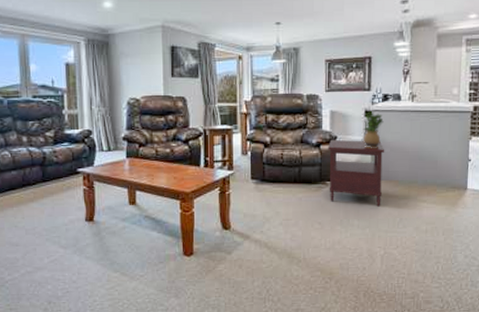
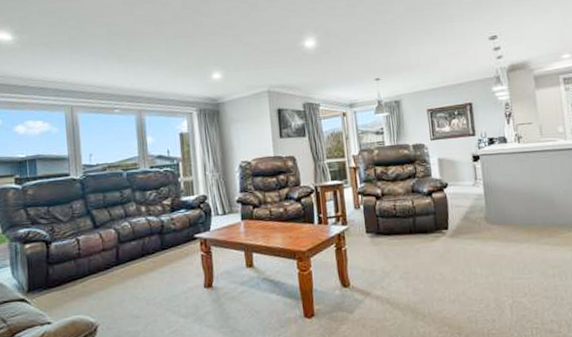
side table: present [328,139,385,207] -> none [440,185,502,253]
potted plant: present [362,111,384,148] -> none [472,156,493,193]

